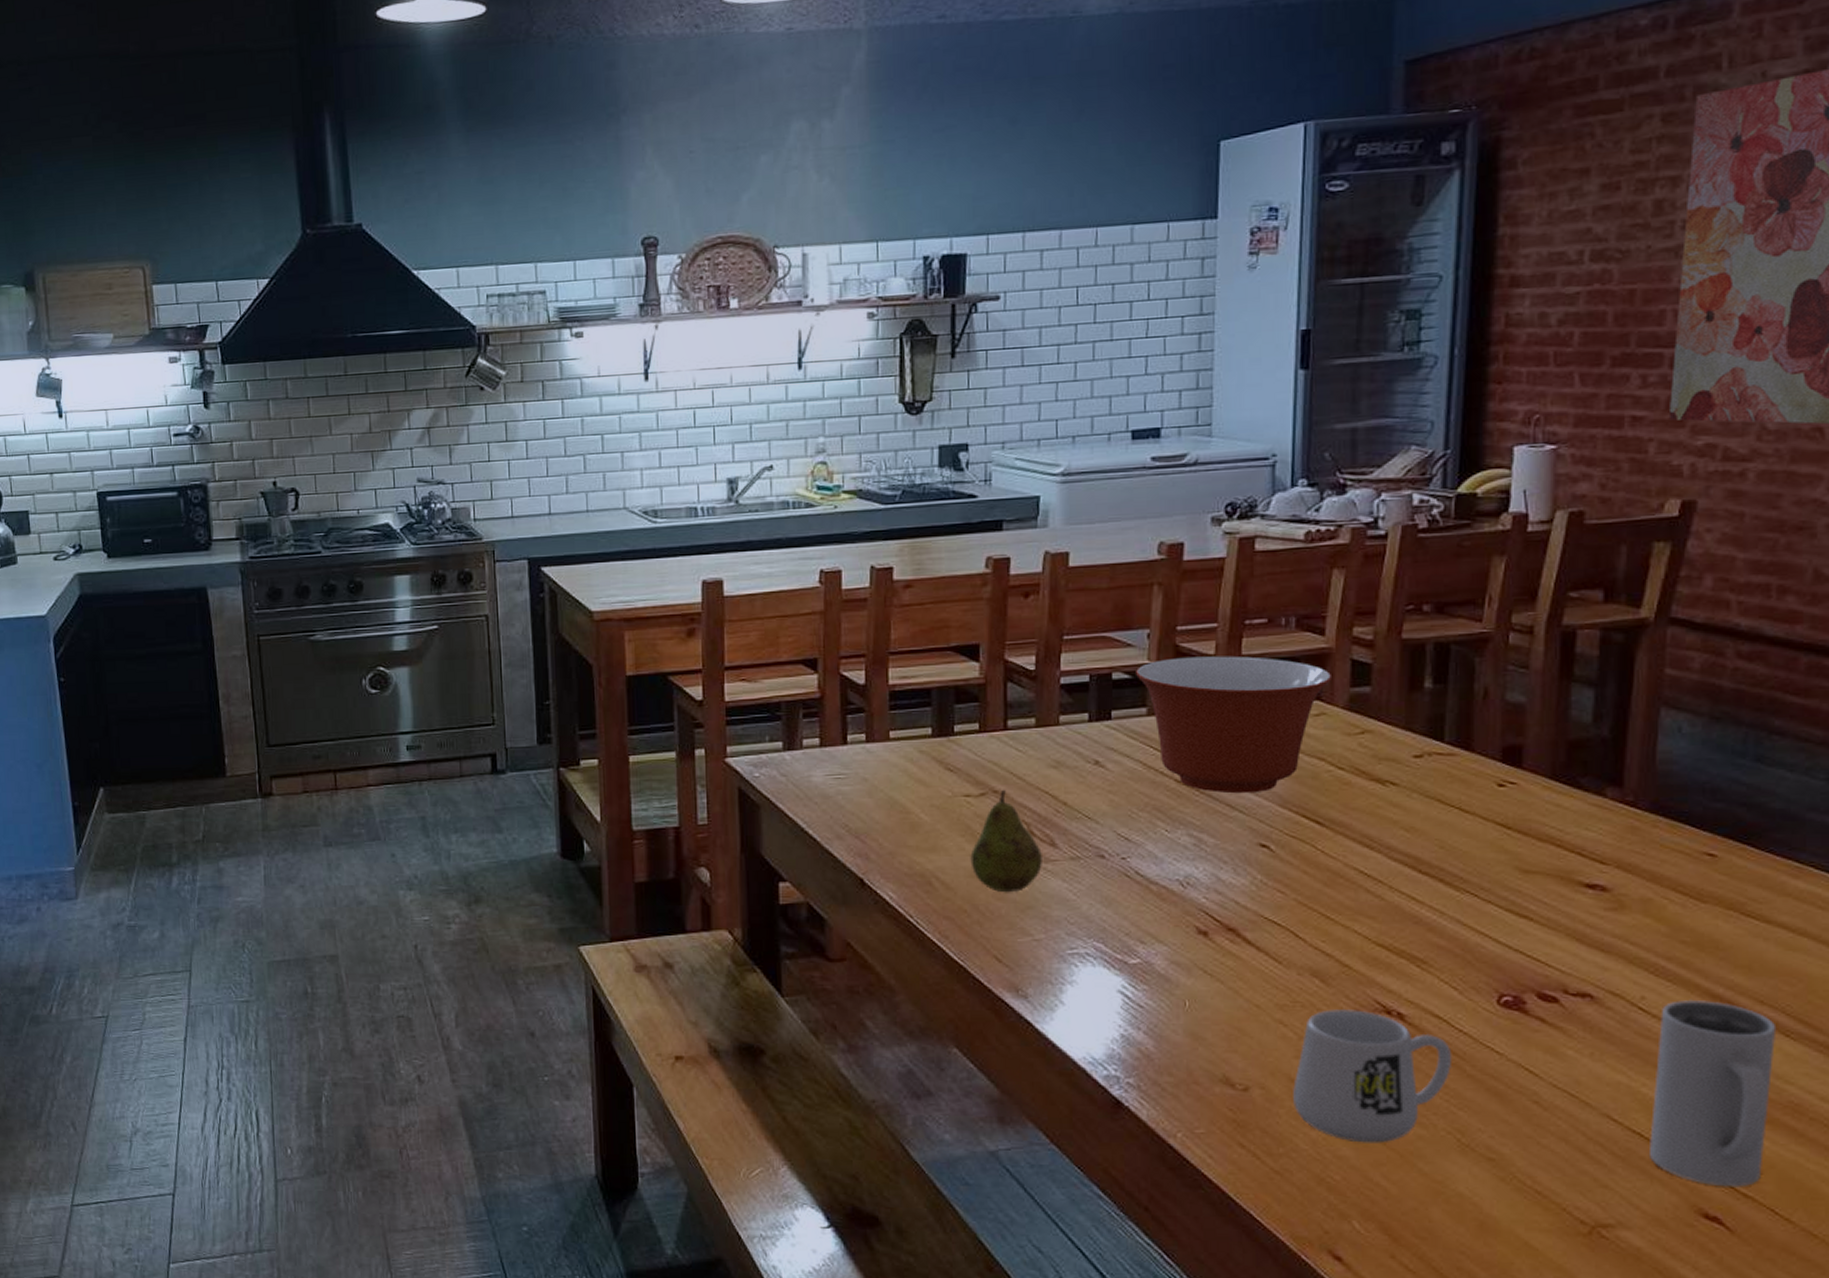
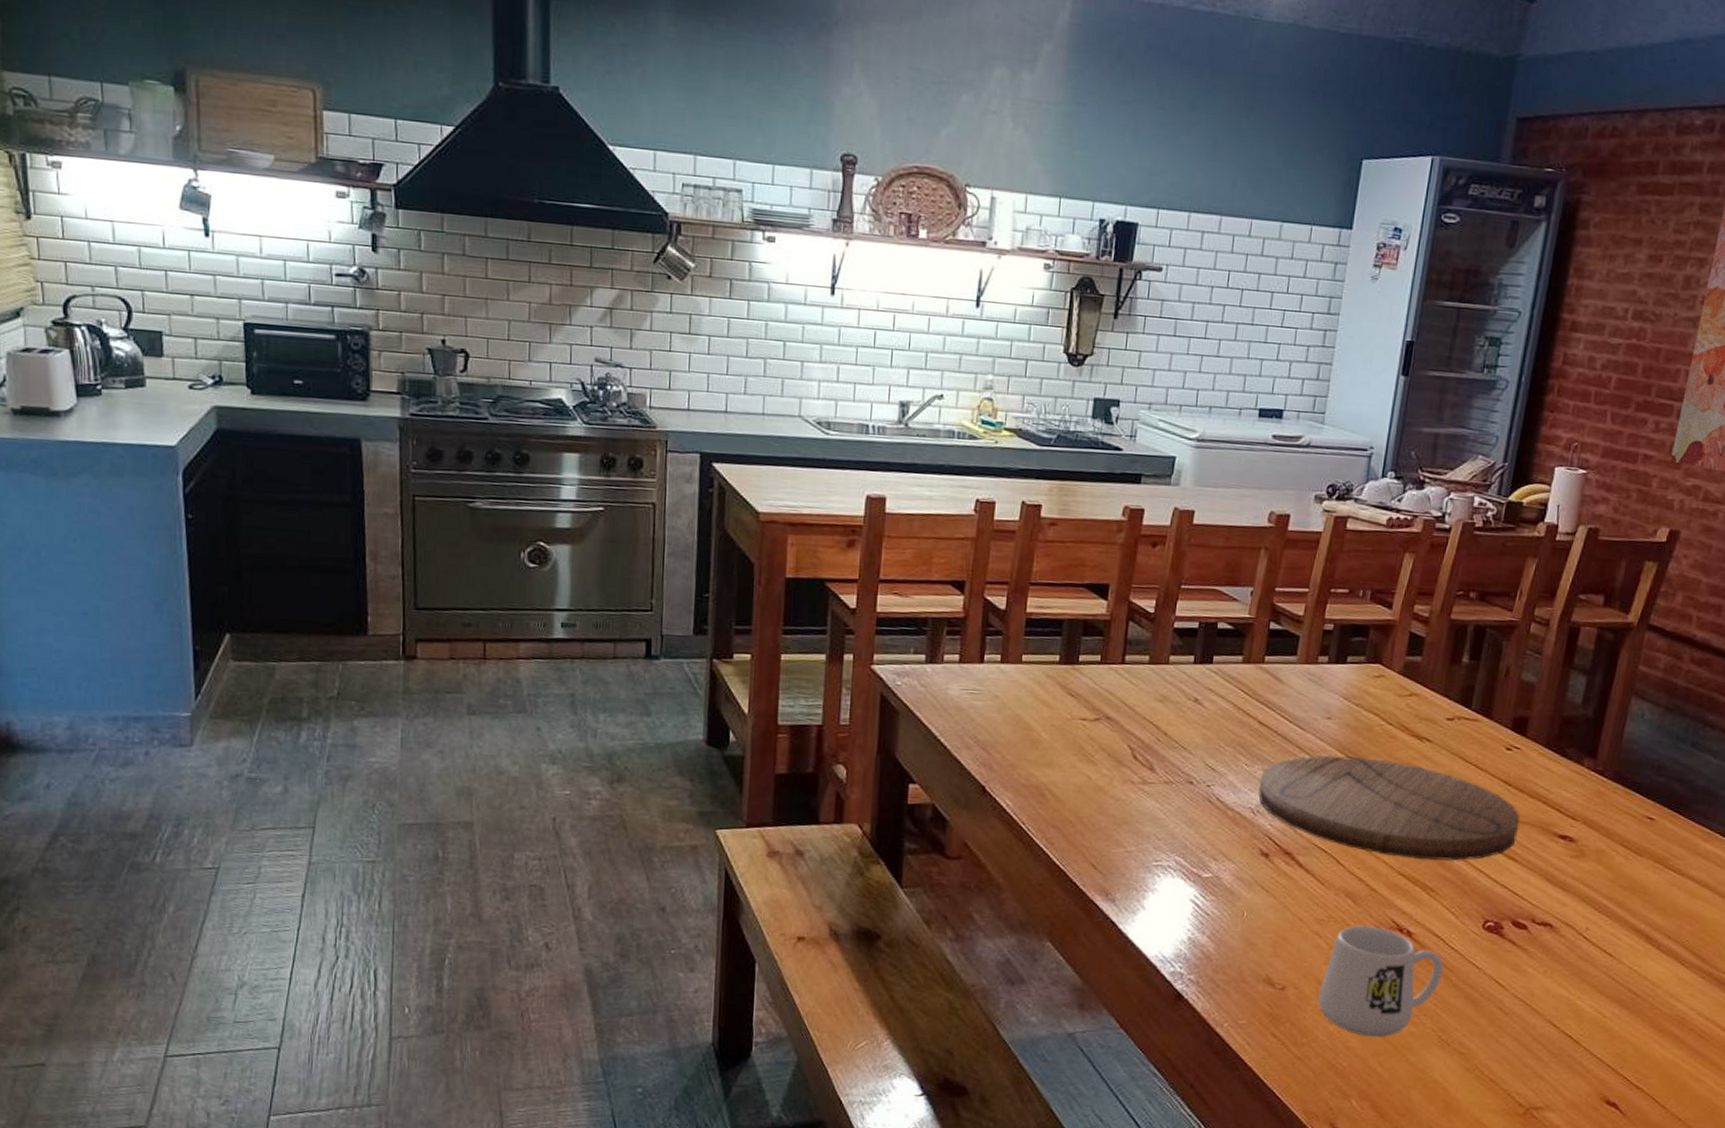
fruit: present [970,790,1042,893] -> none [1080,717,1142,809]
mixing bowl: present [1135,656,1333,794] -> none [1237,615,1394,739]
cutting board: none [1186,811,1529,925] -> present [1259,755,1520,861]
mug: present [1650,999,1777,1187] -> none [1575,932,1677,1081]

